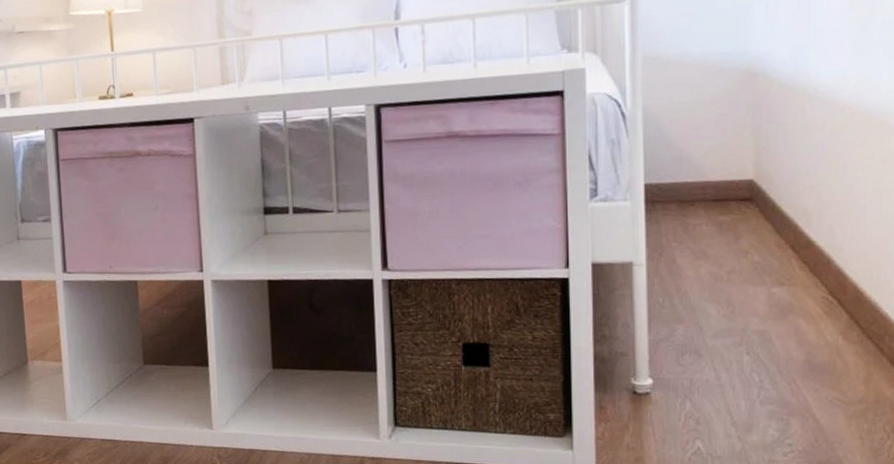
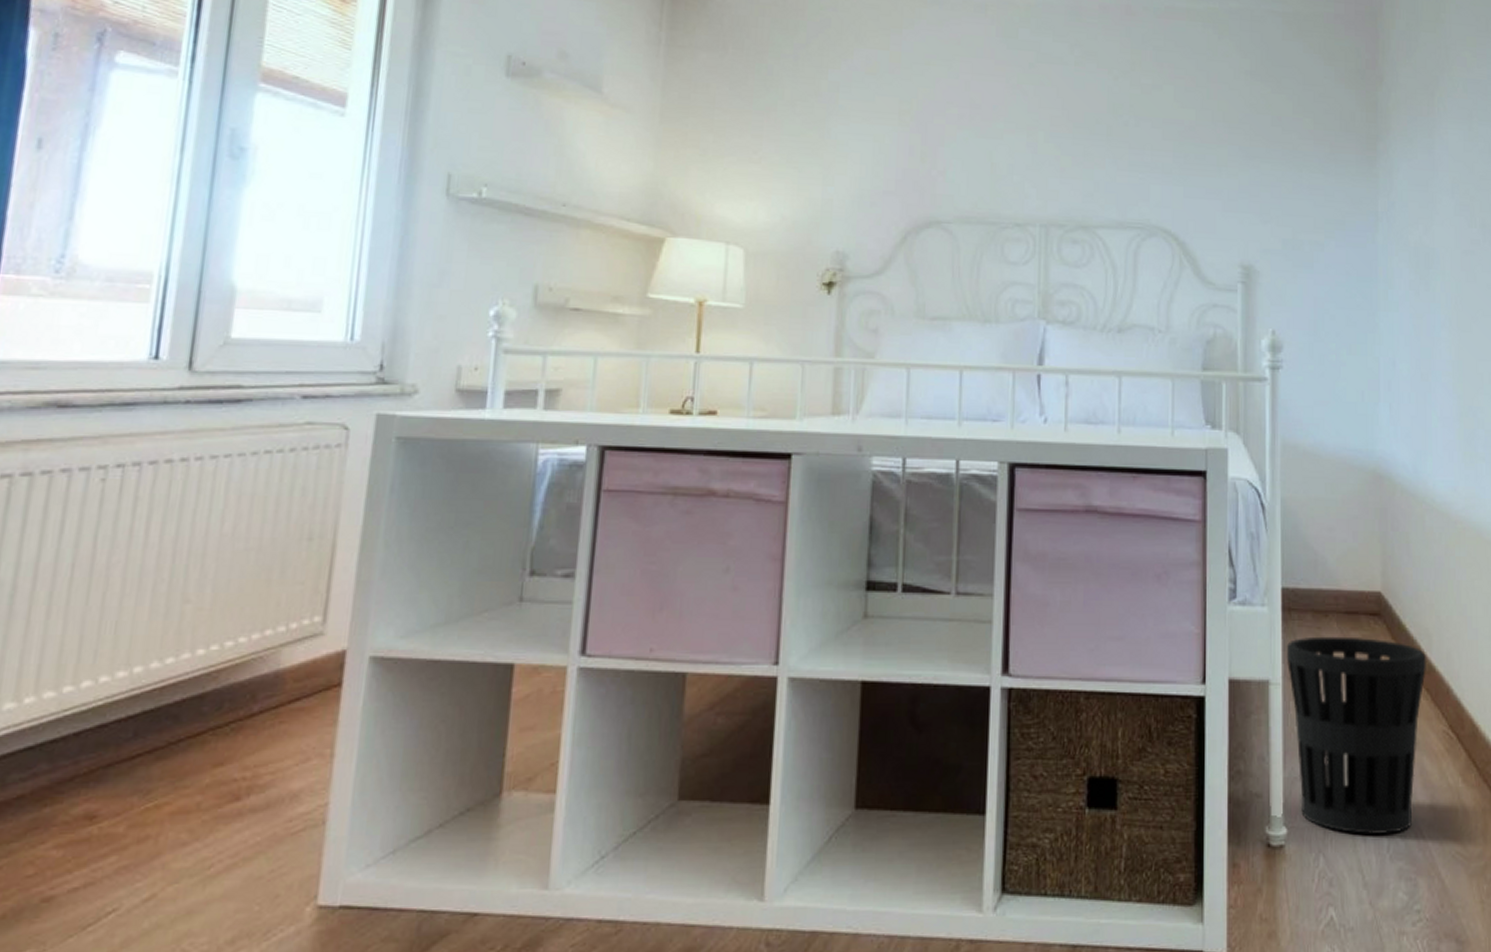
wastebasket: none [650,221,805,385] -> present [1286,636,1427,836]

